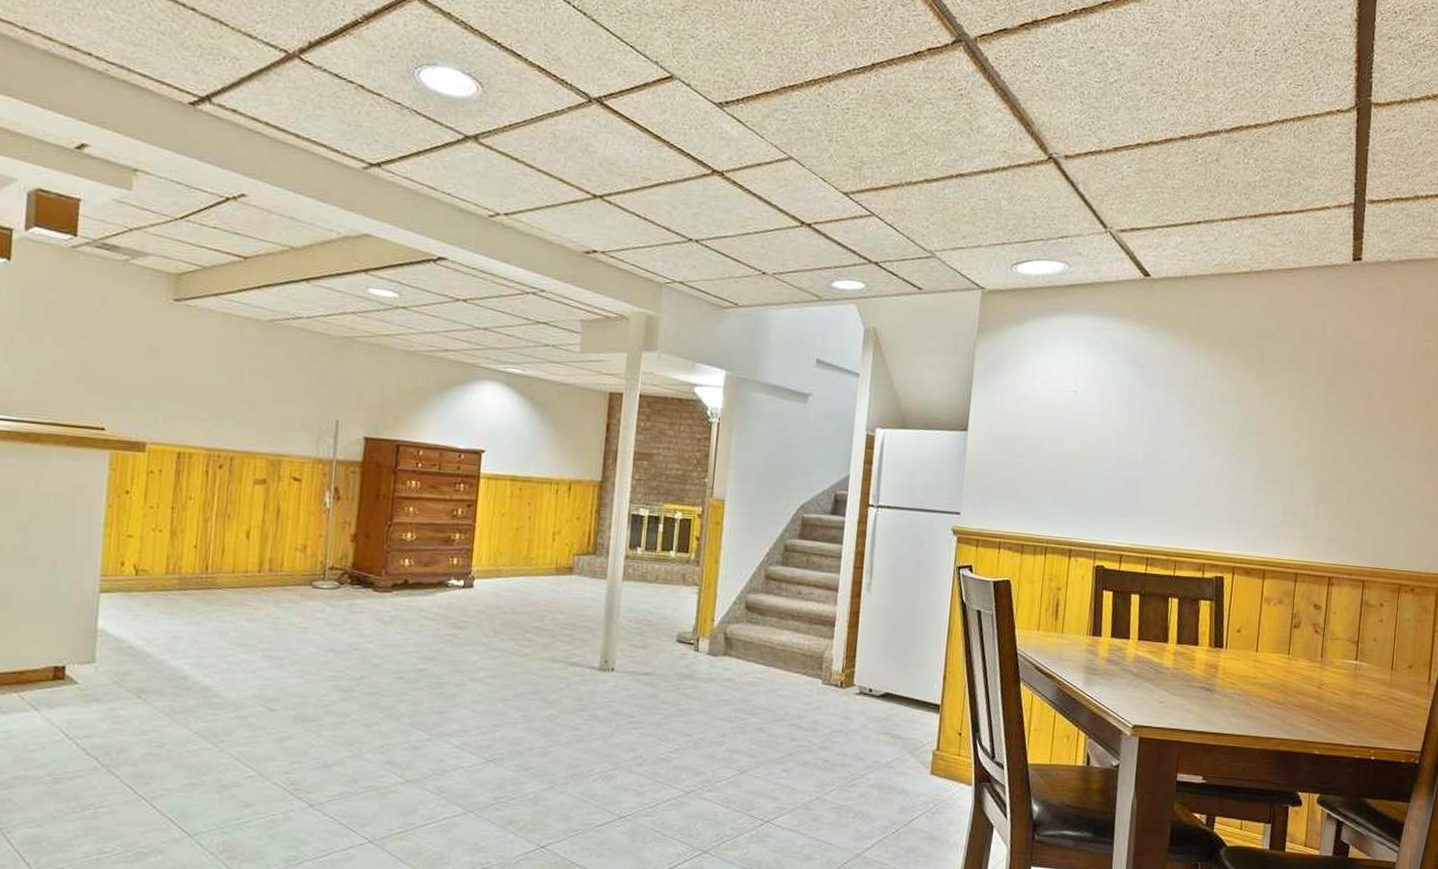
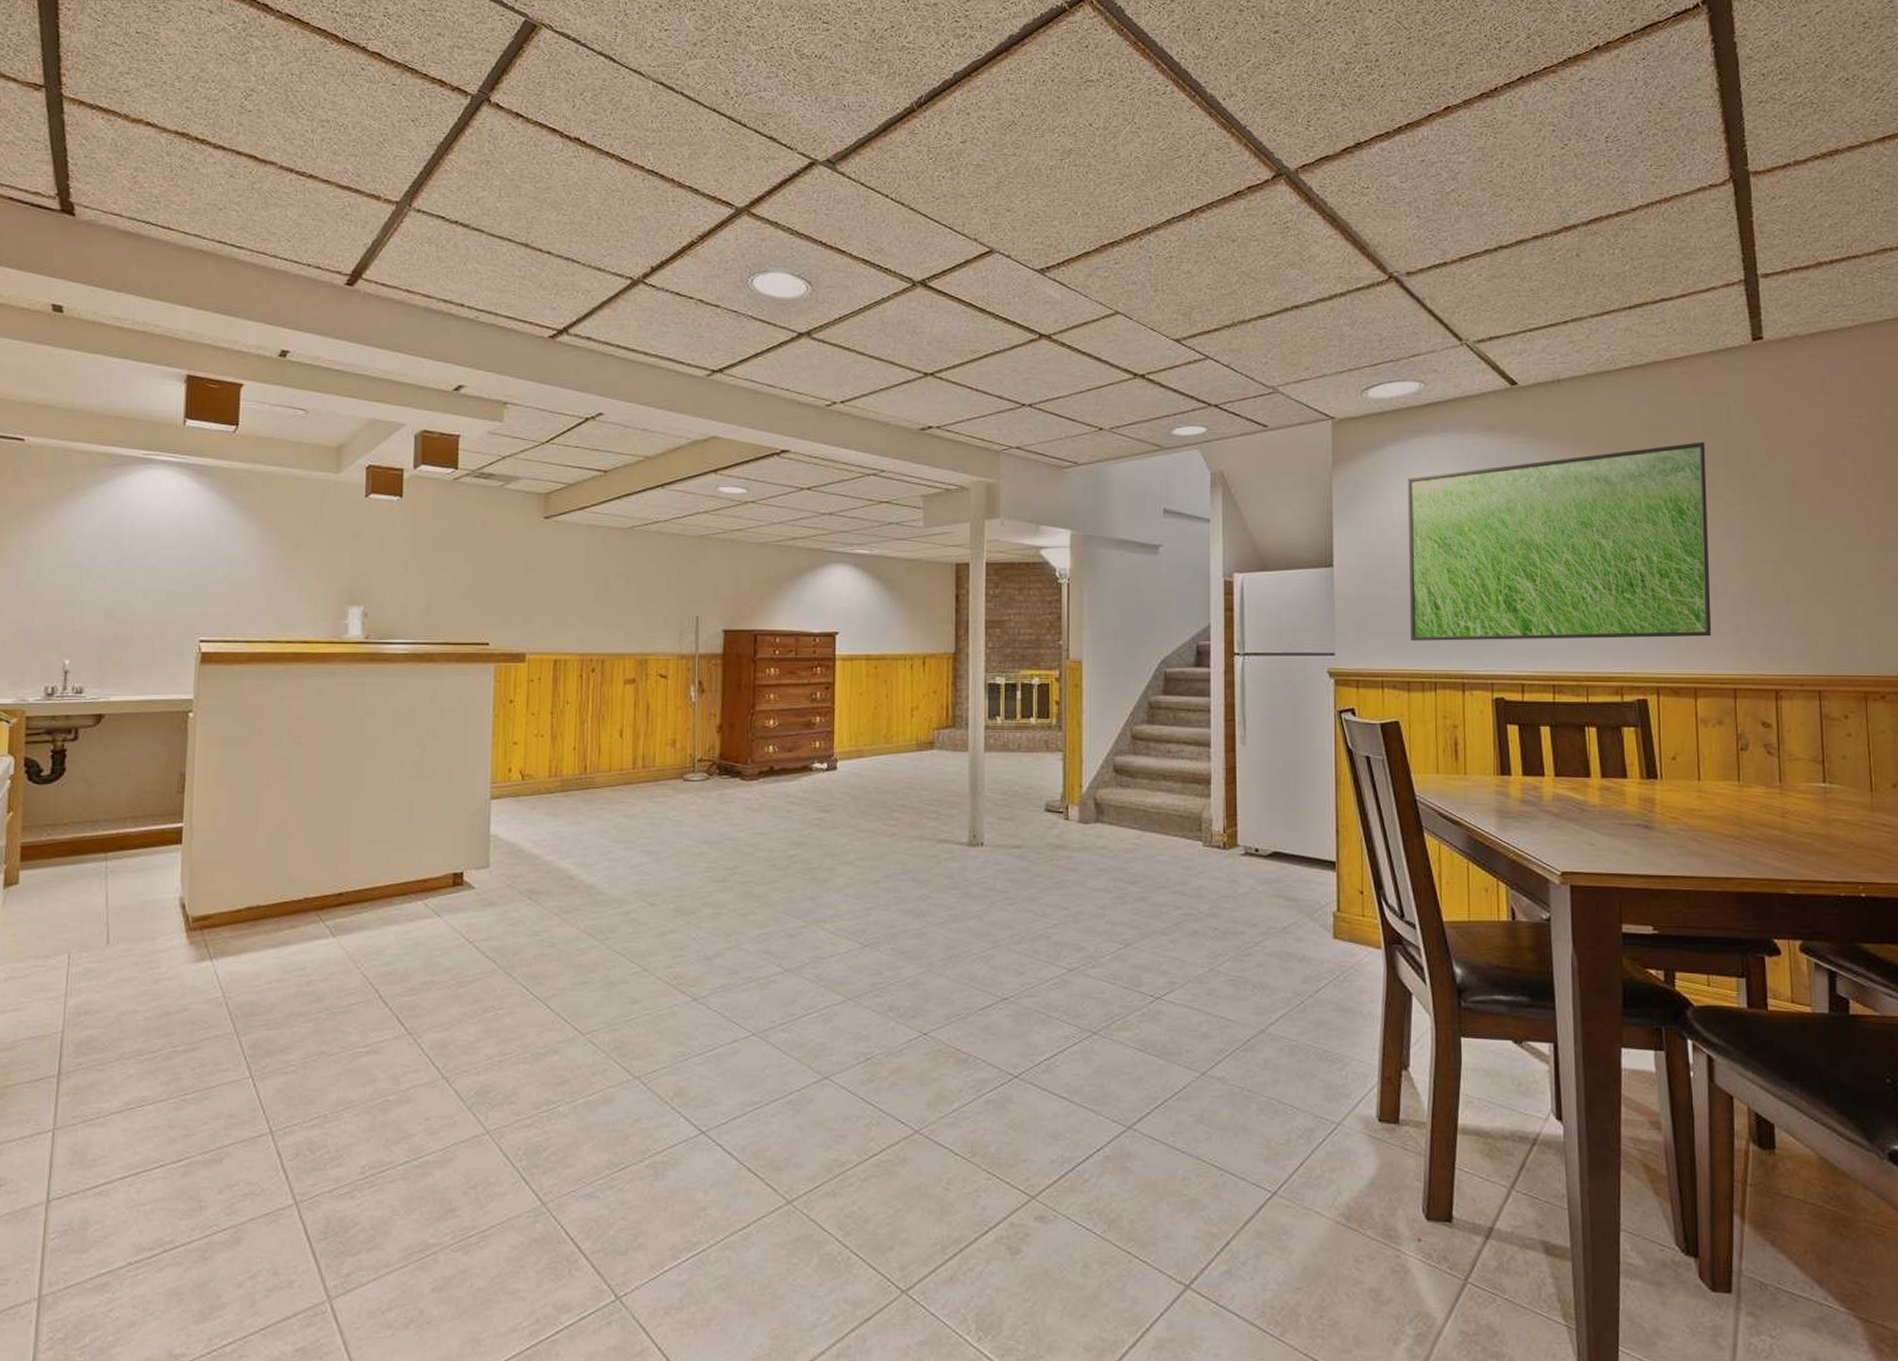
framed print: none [1029,348,1302,526] -> present [1407,442,1712,641]

